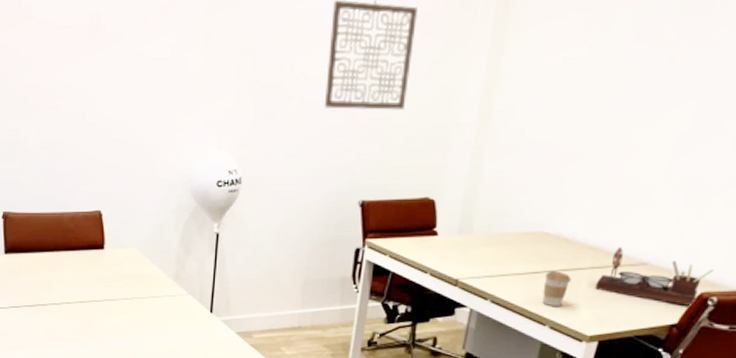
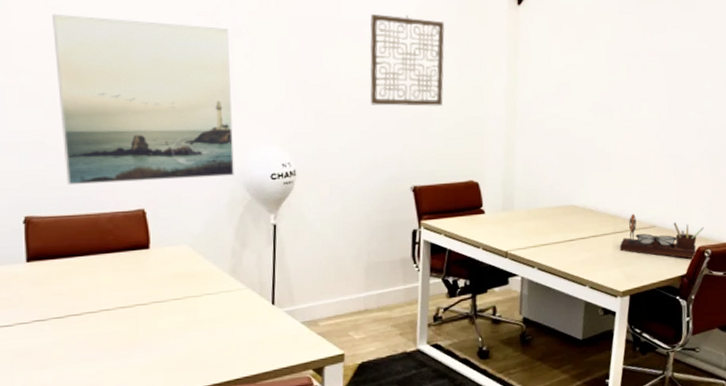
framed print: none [25,11,185,185] -> present [52,13,234,186]
coffee cup: present [542,271,572,307] -> none [578,237,601,269]

